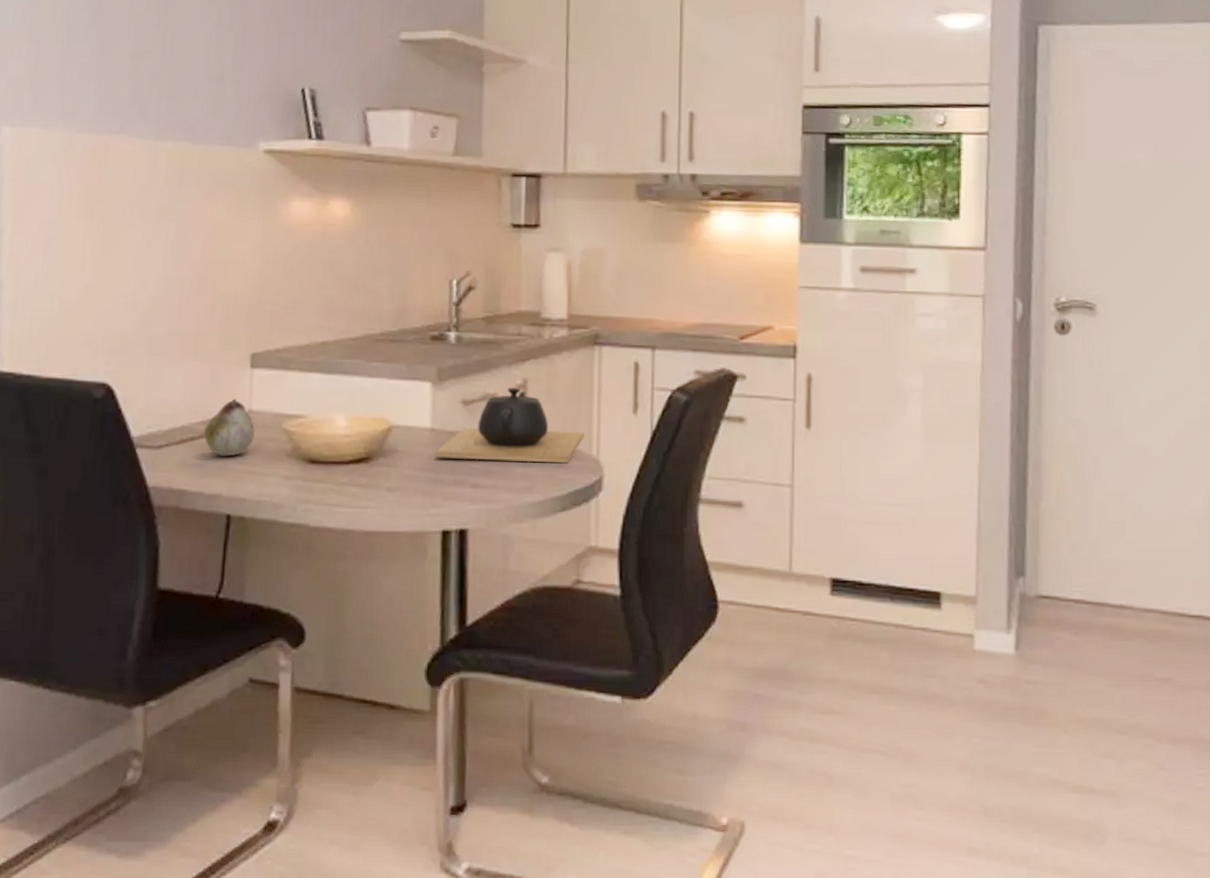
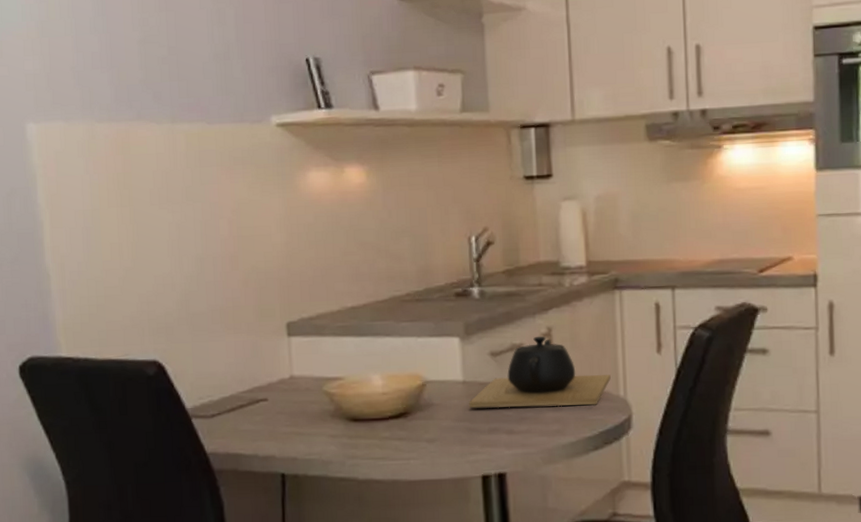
fruit: present [204,398,255,457] -> none [251,366,298,421]

